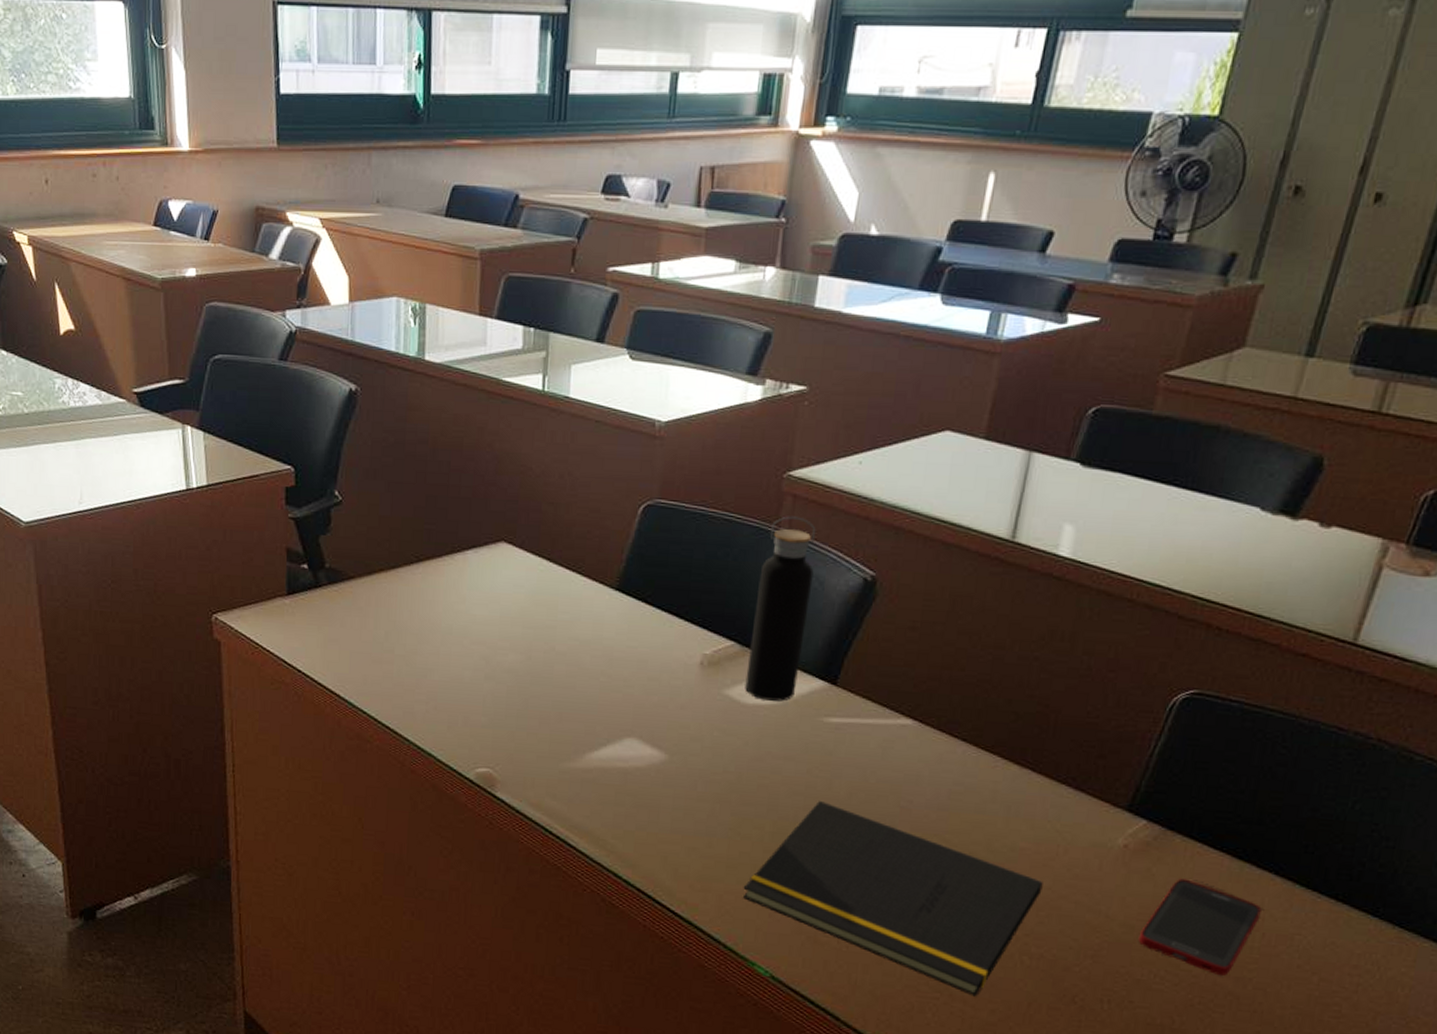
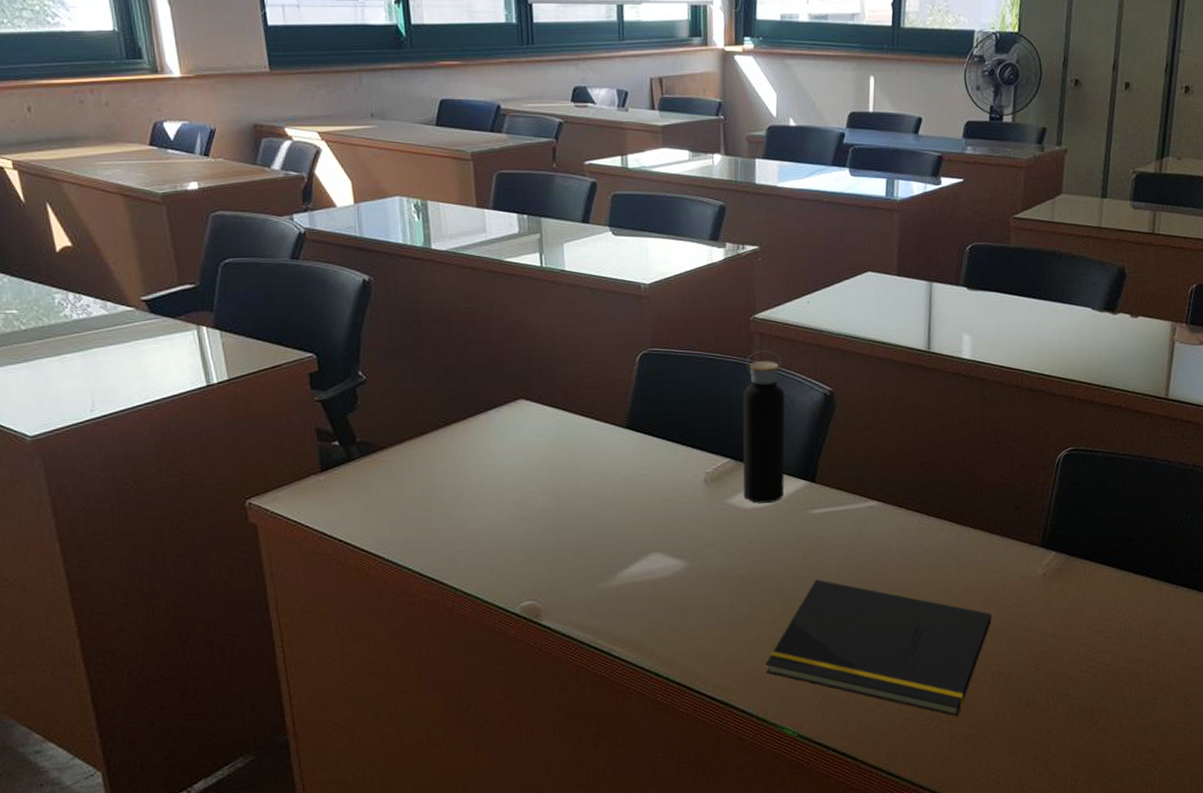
cell phone: present [1138,878,1262,976] -> none [1064,591,1142,661]

